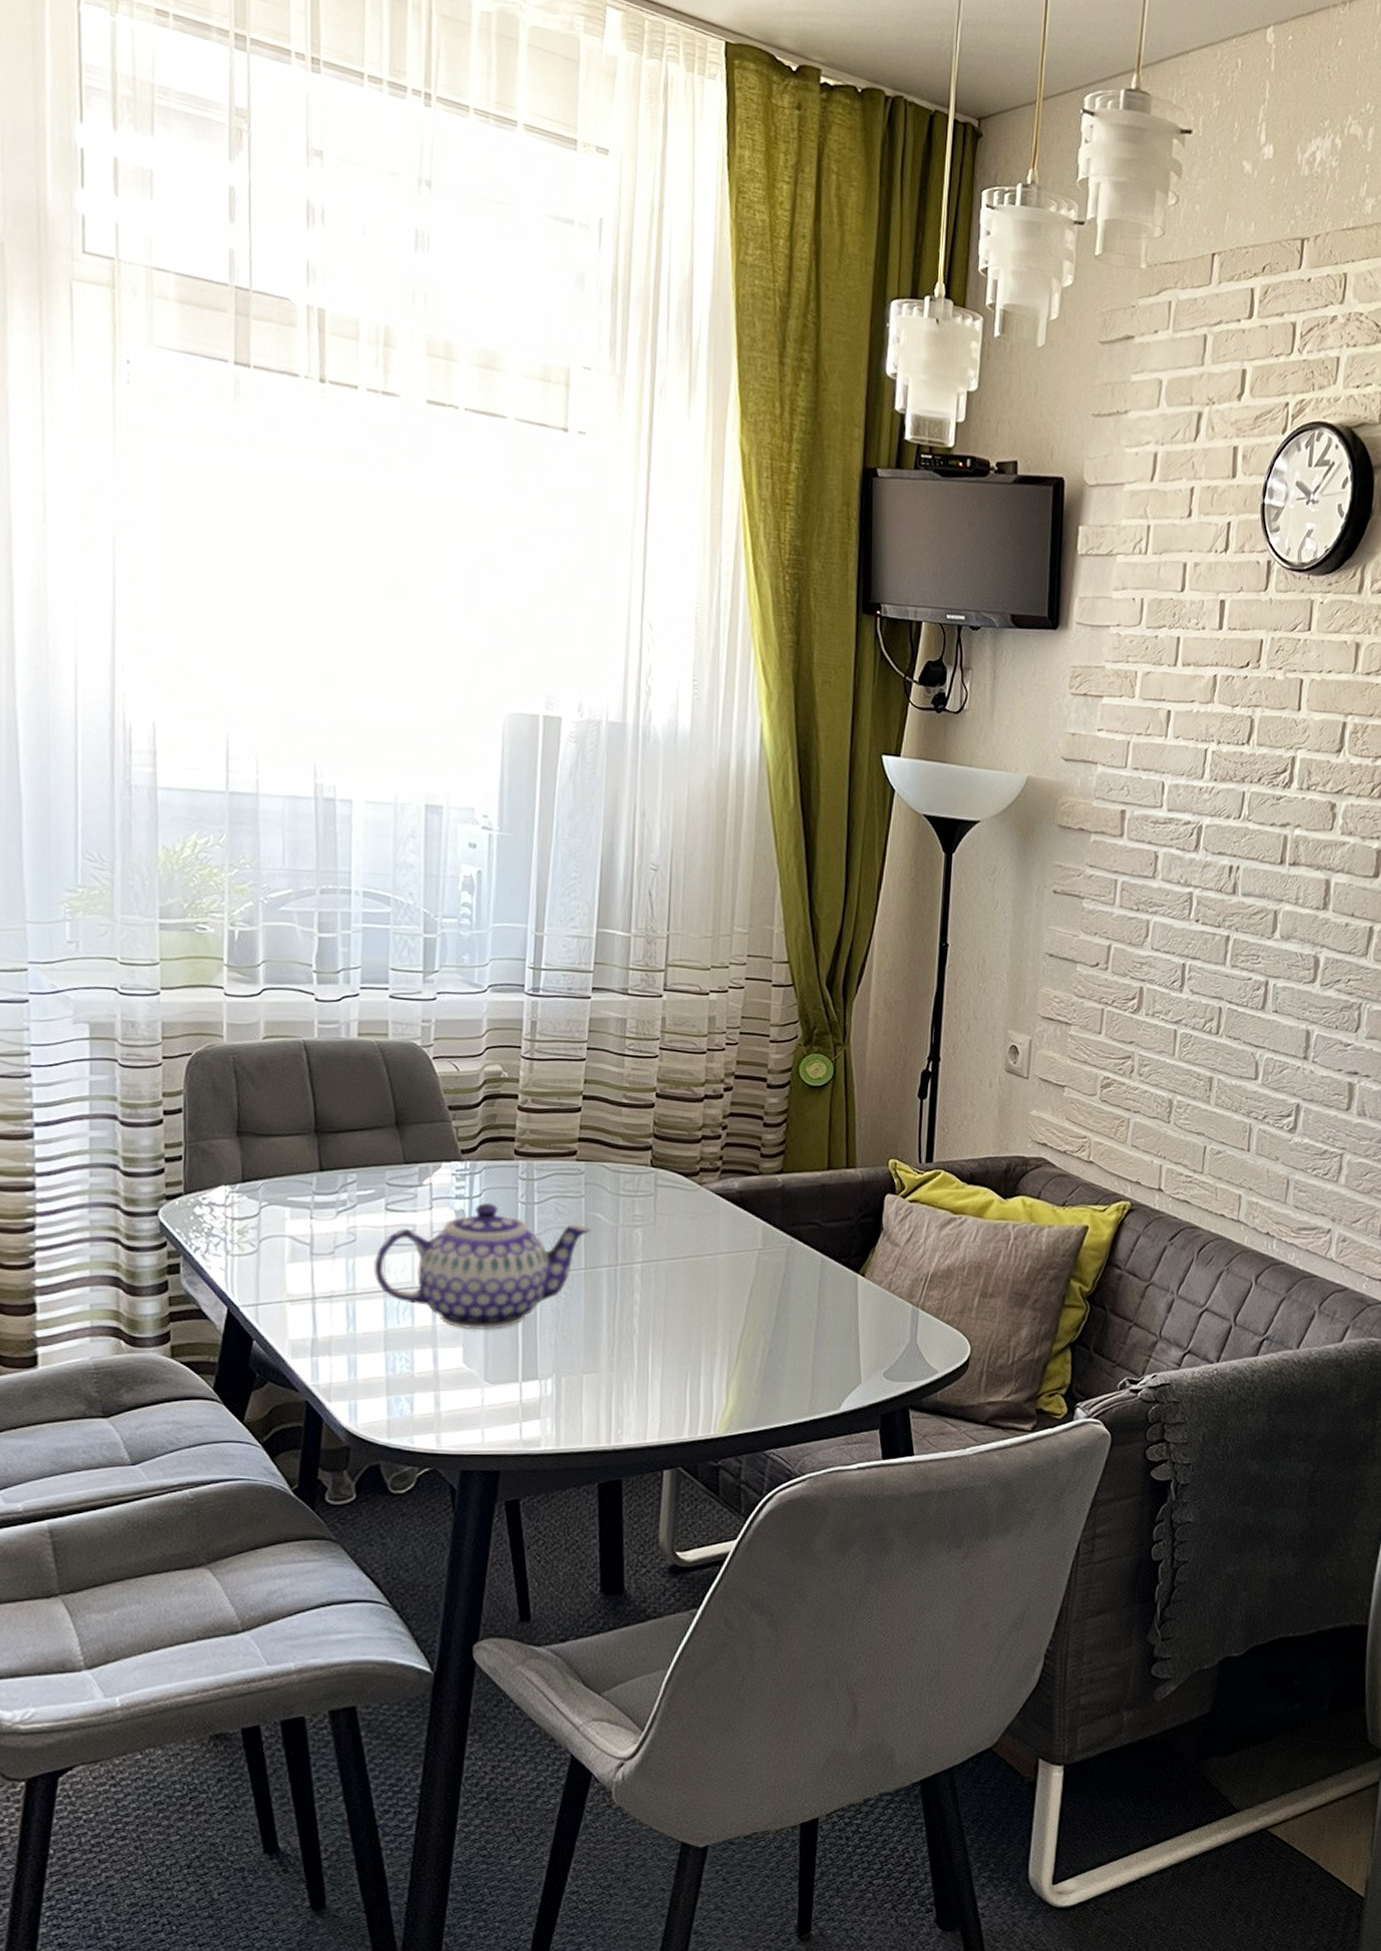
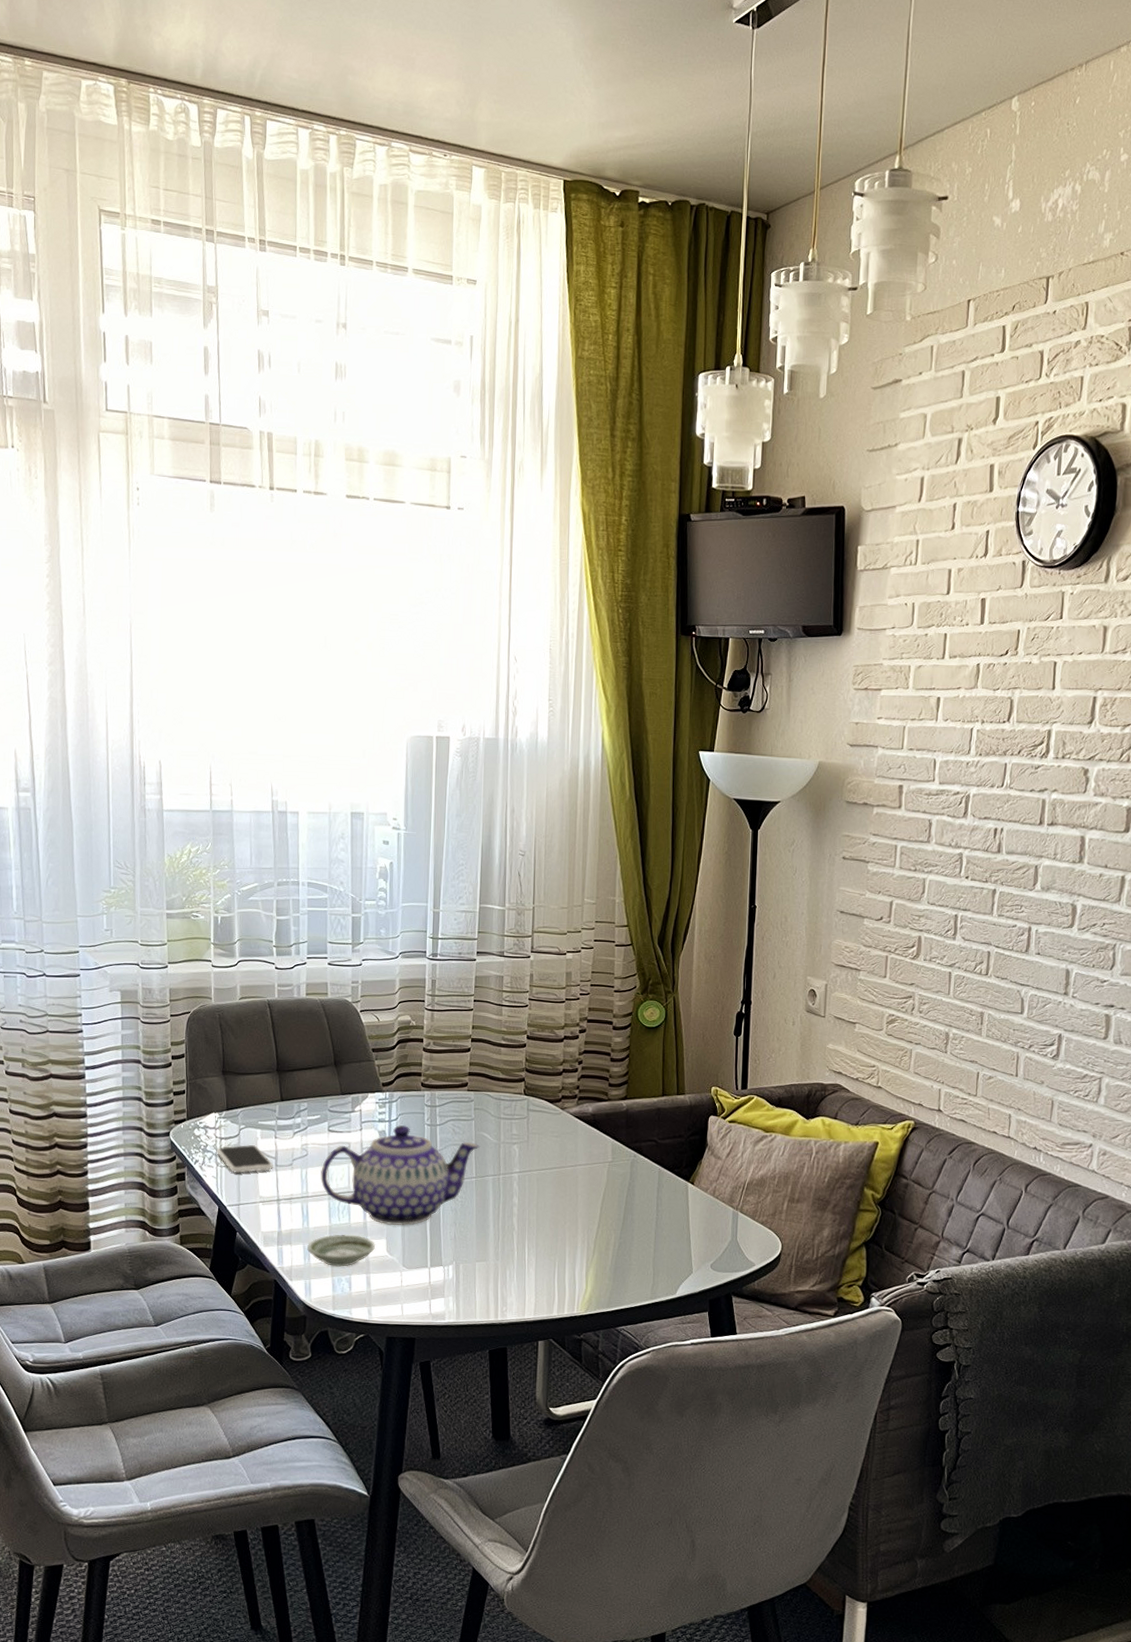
smartphone: none [225,1227,308,1264] -> present [216,1145,273,1173]
saucer: none [353,1341,447,1383] -> present [307,1234,375,1267]

